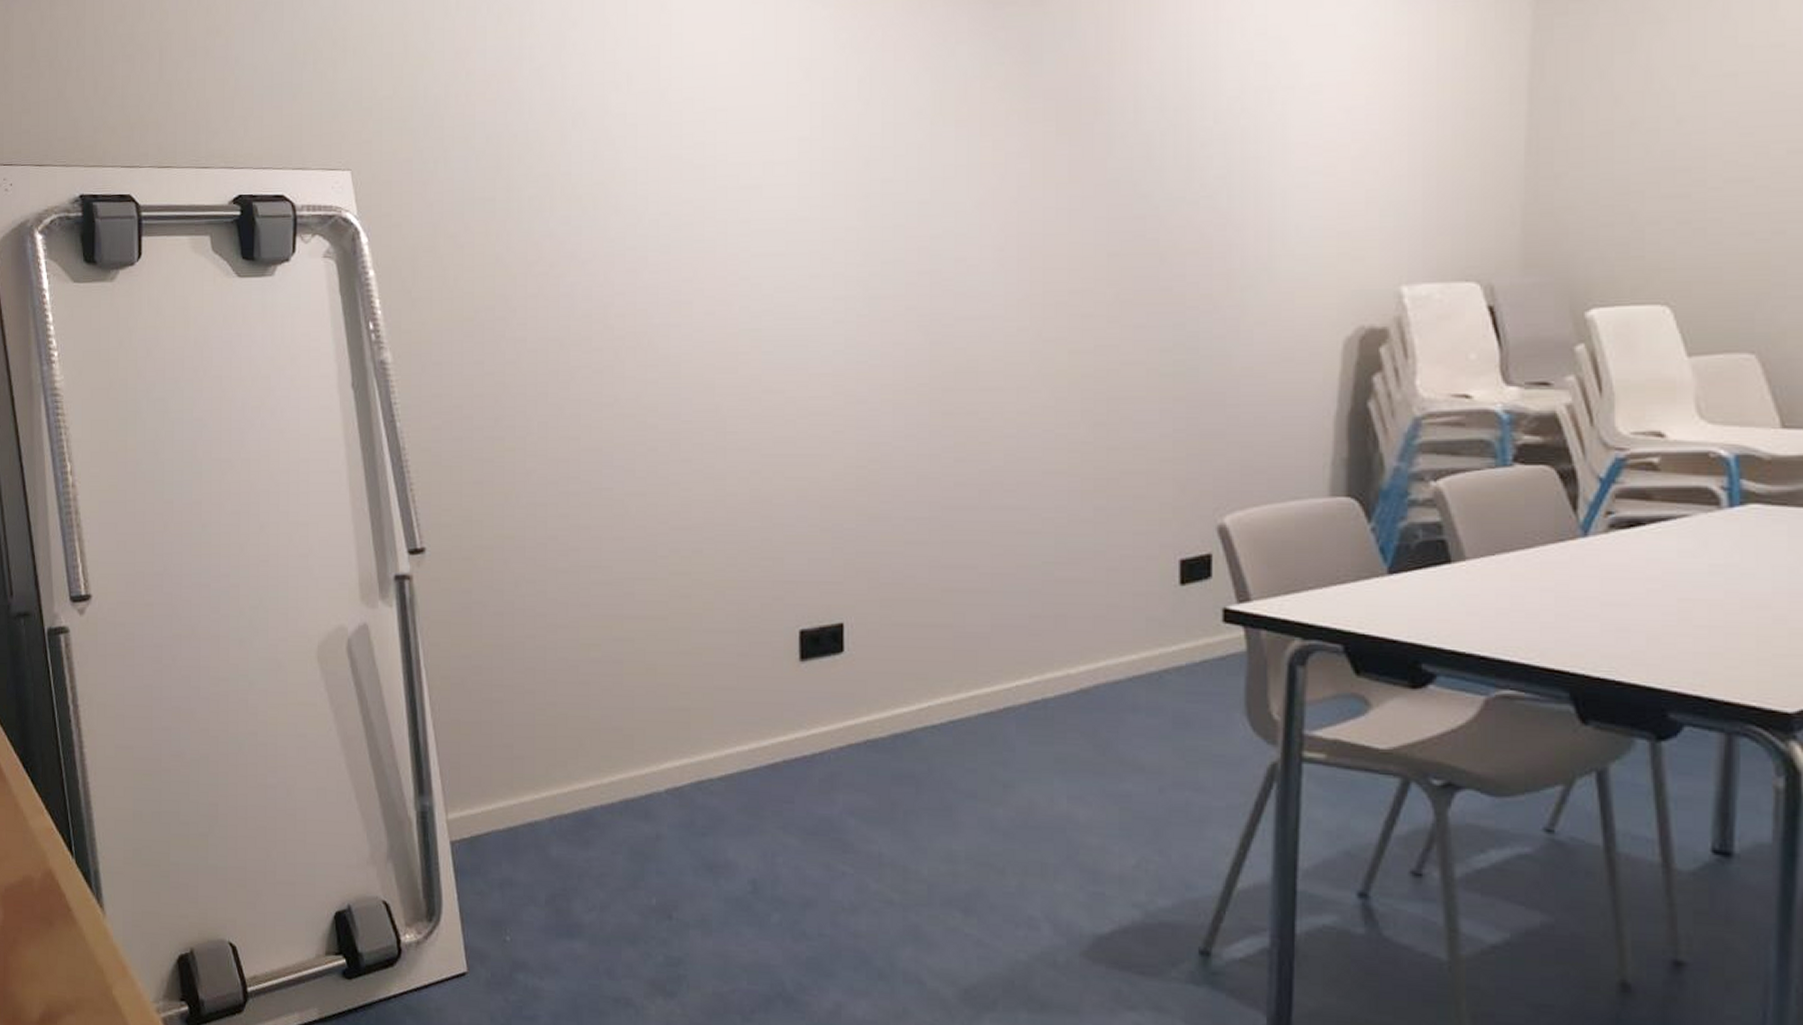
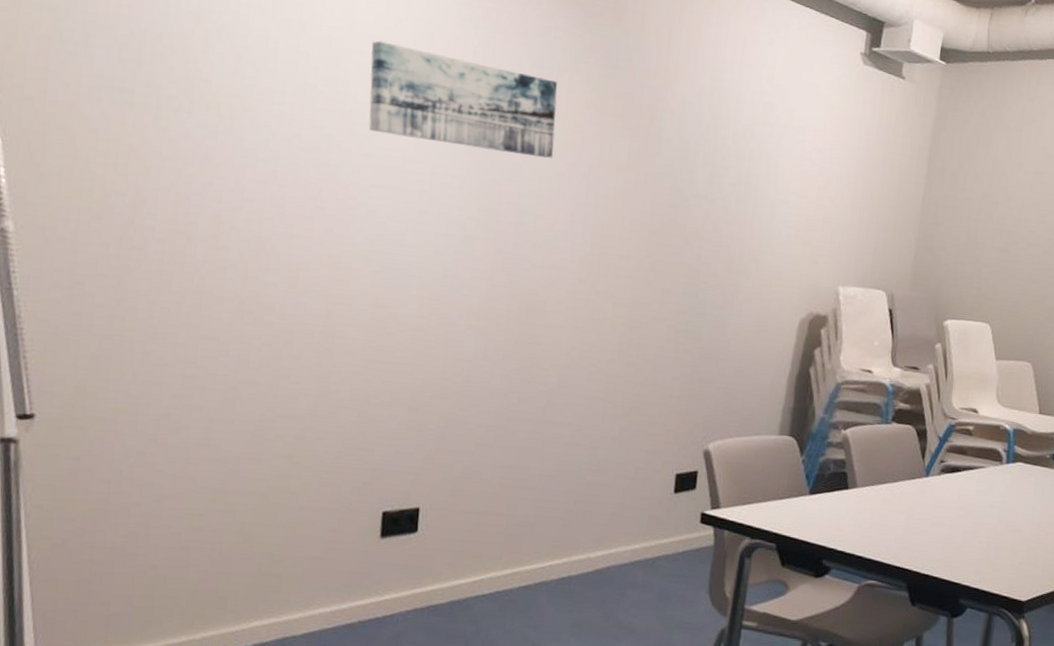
wall art: none [738,90,970,195] -> present [368,41,557,159]

